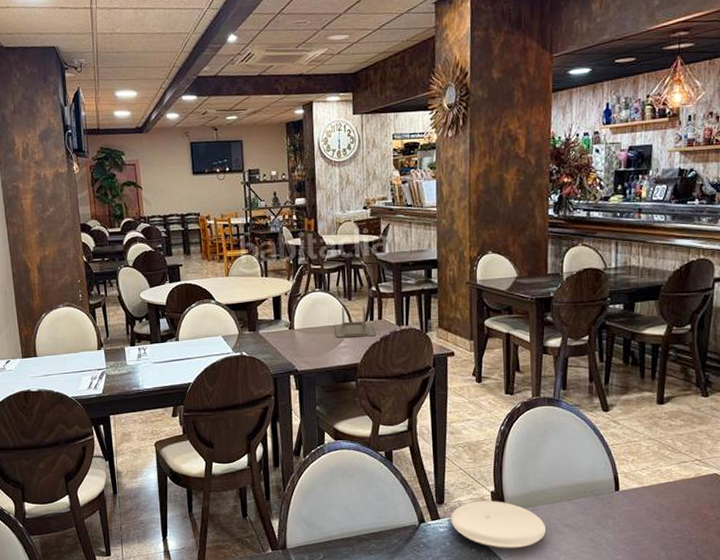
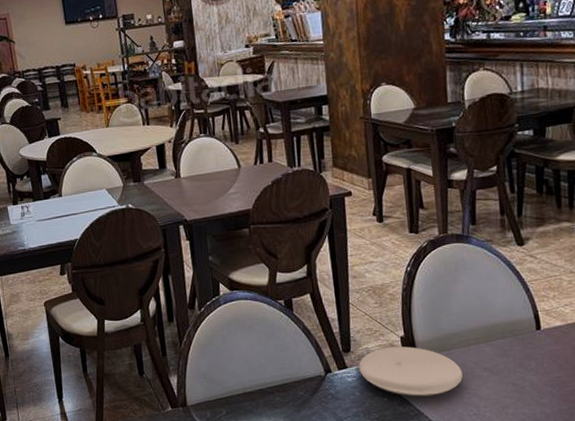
napkin holder: present [334,305,377,338] -> none [222,148,268,184]

